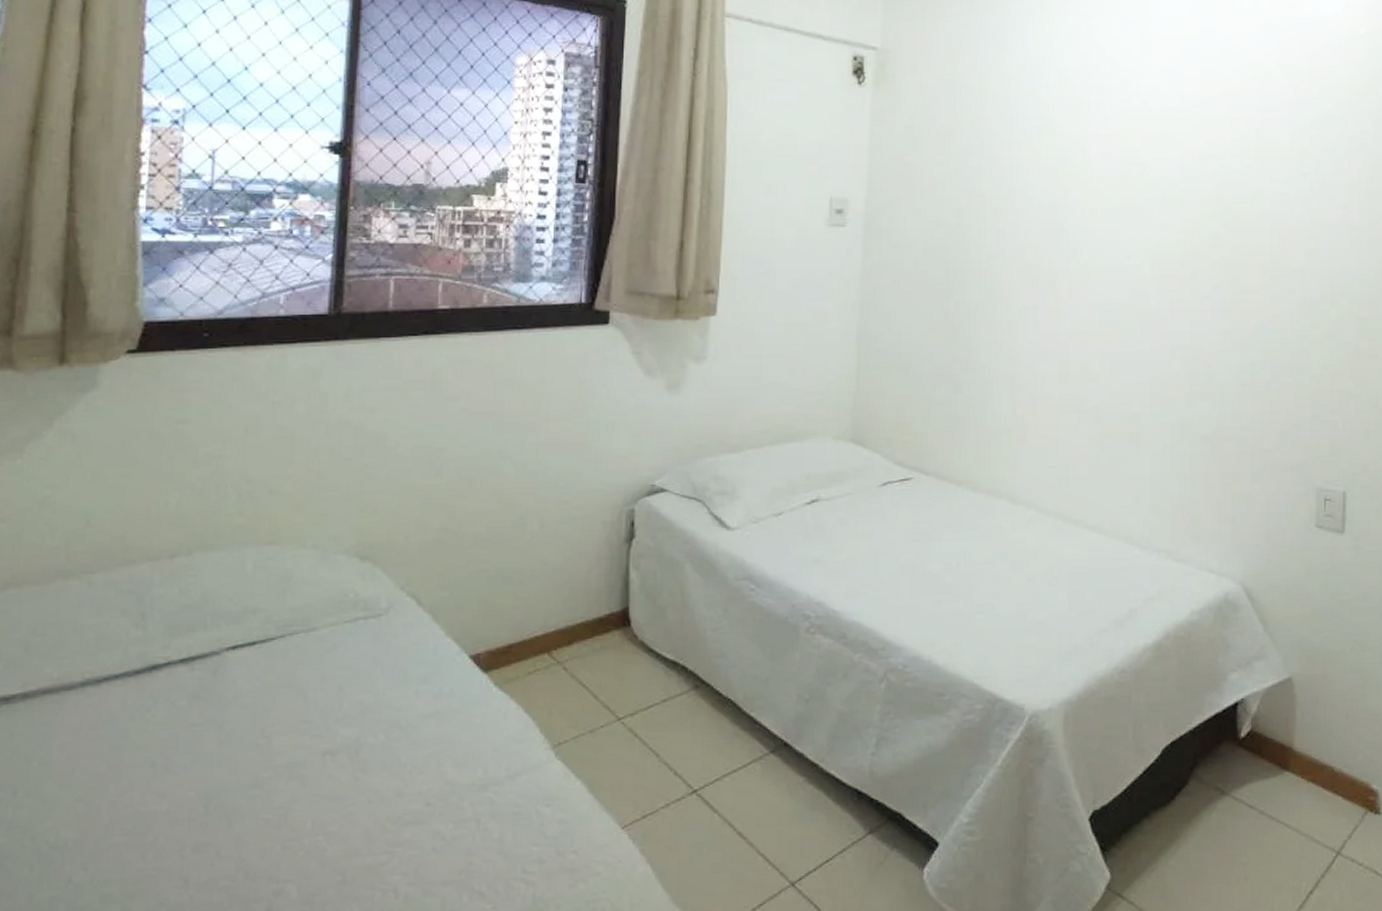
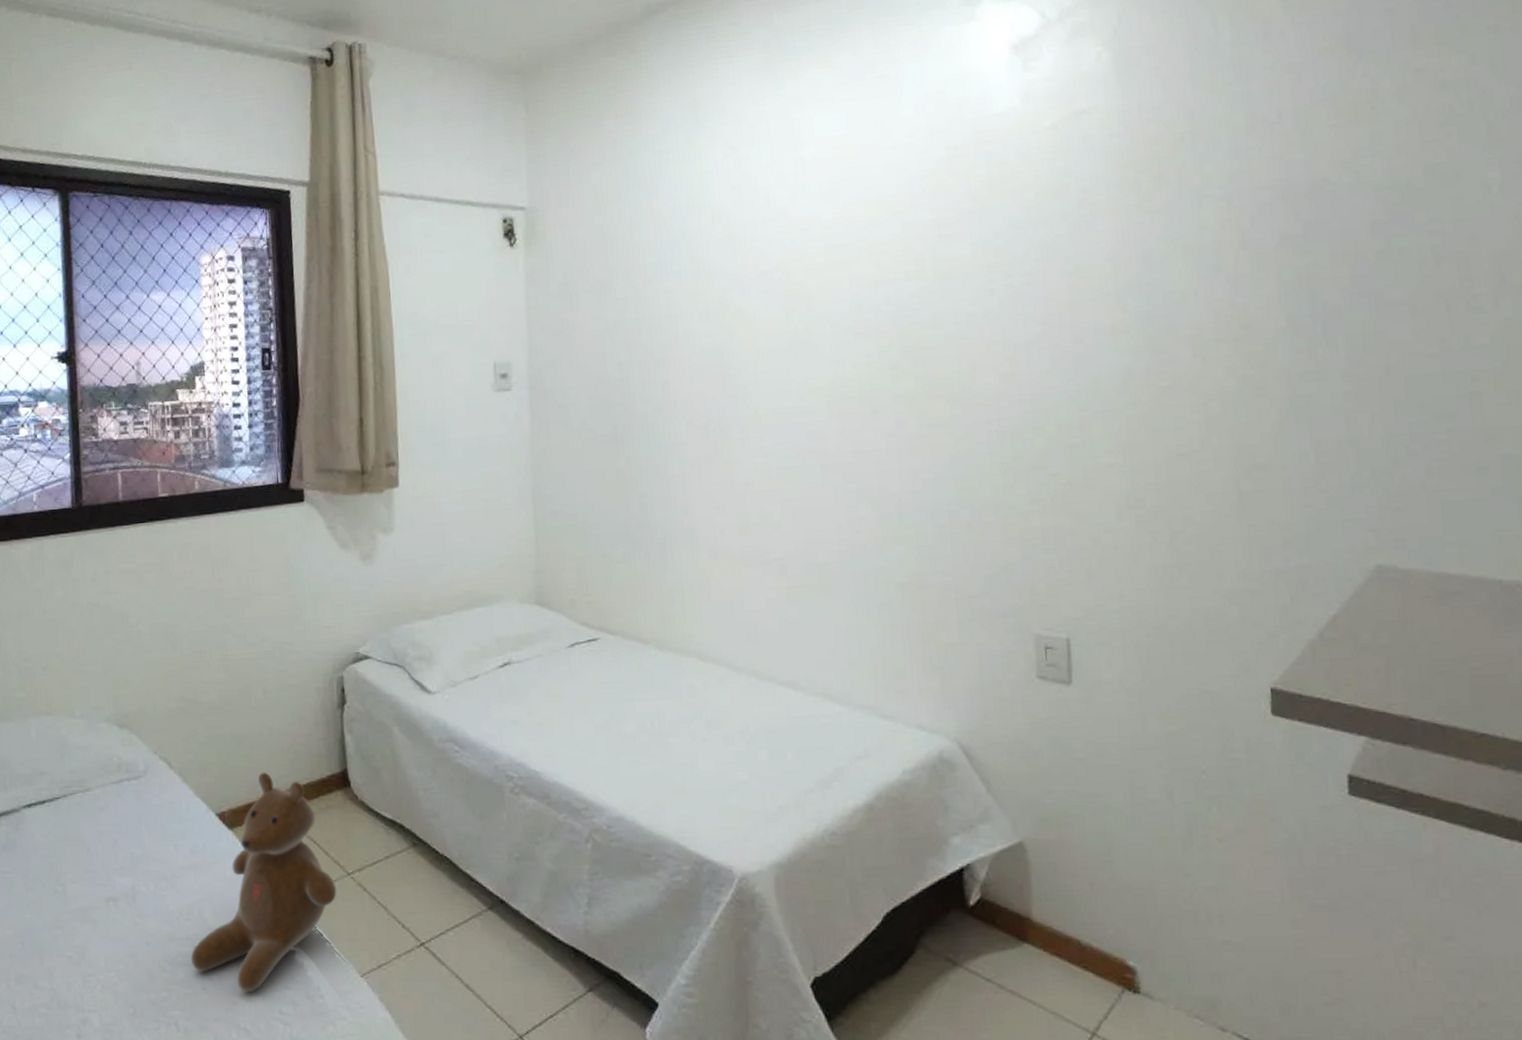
stuffed bear: none [421,610,604,852] -> present [190,772,337,993]

